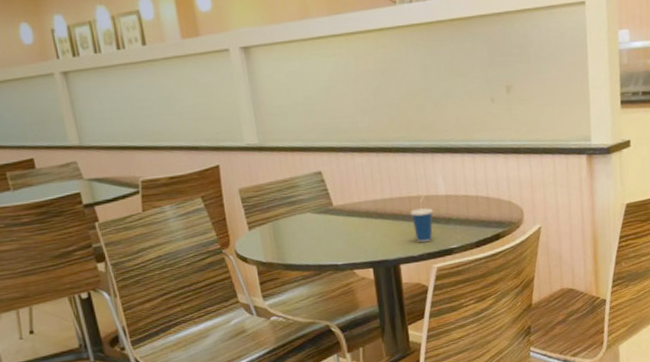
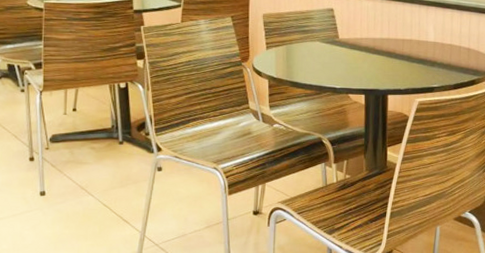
cup: present [410,193,434,243] -> none [402,38,422,79]

